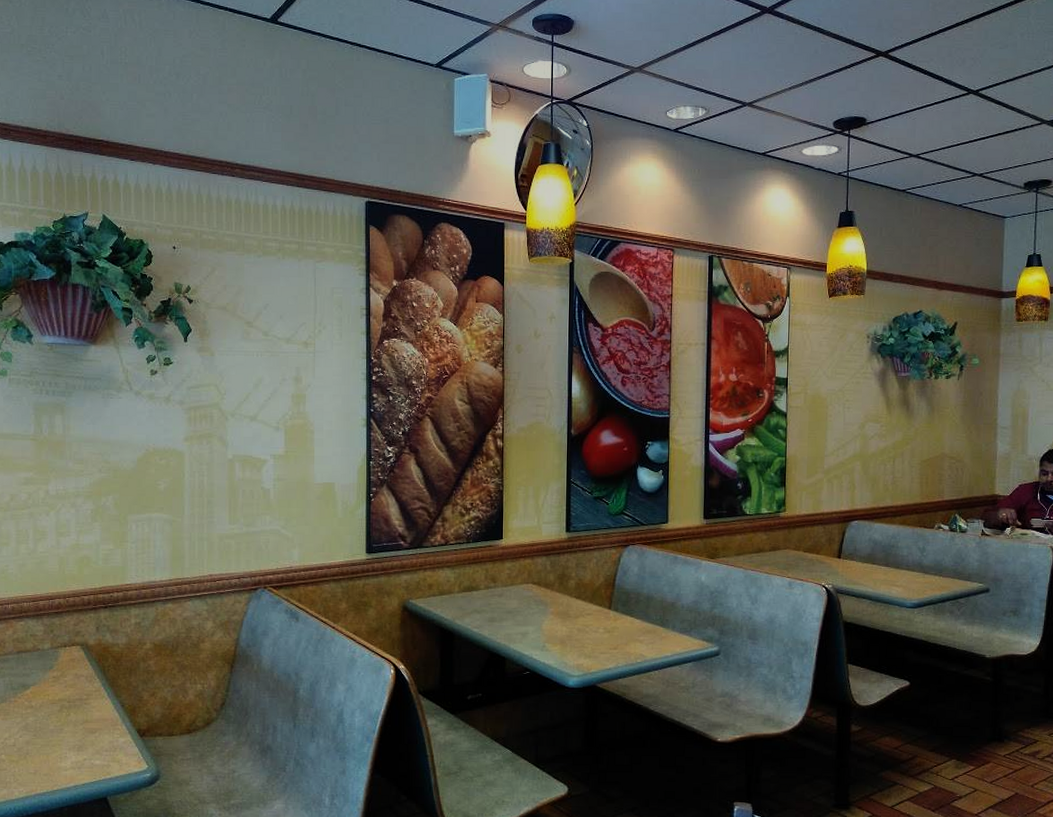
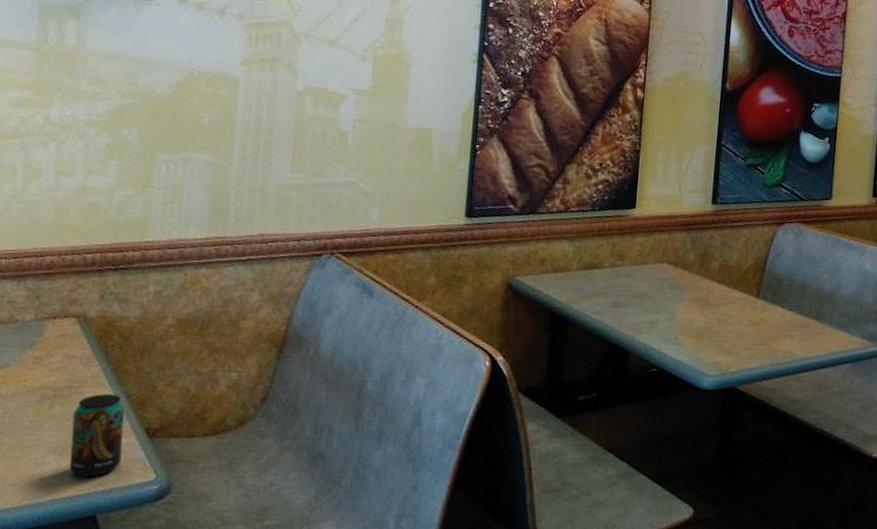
beverage can: none [84,704,122,768] -> present [69,394,125,477]

